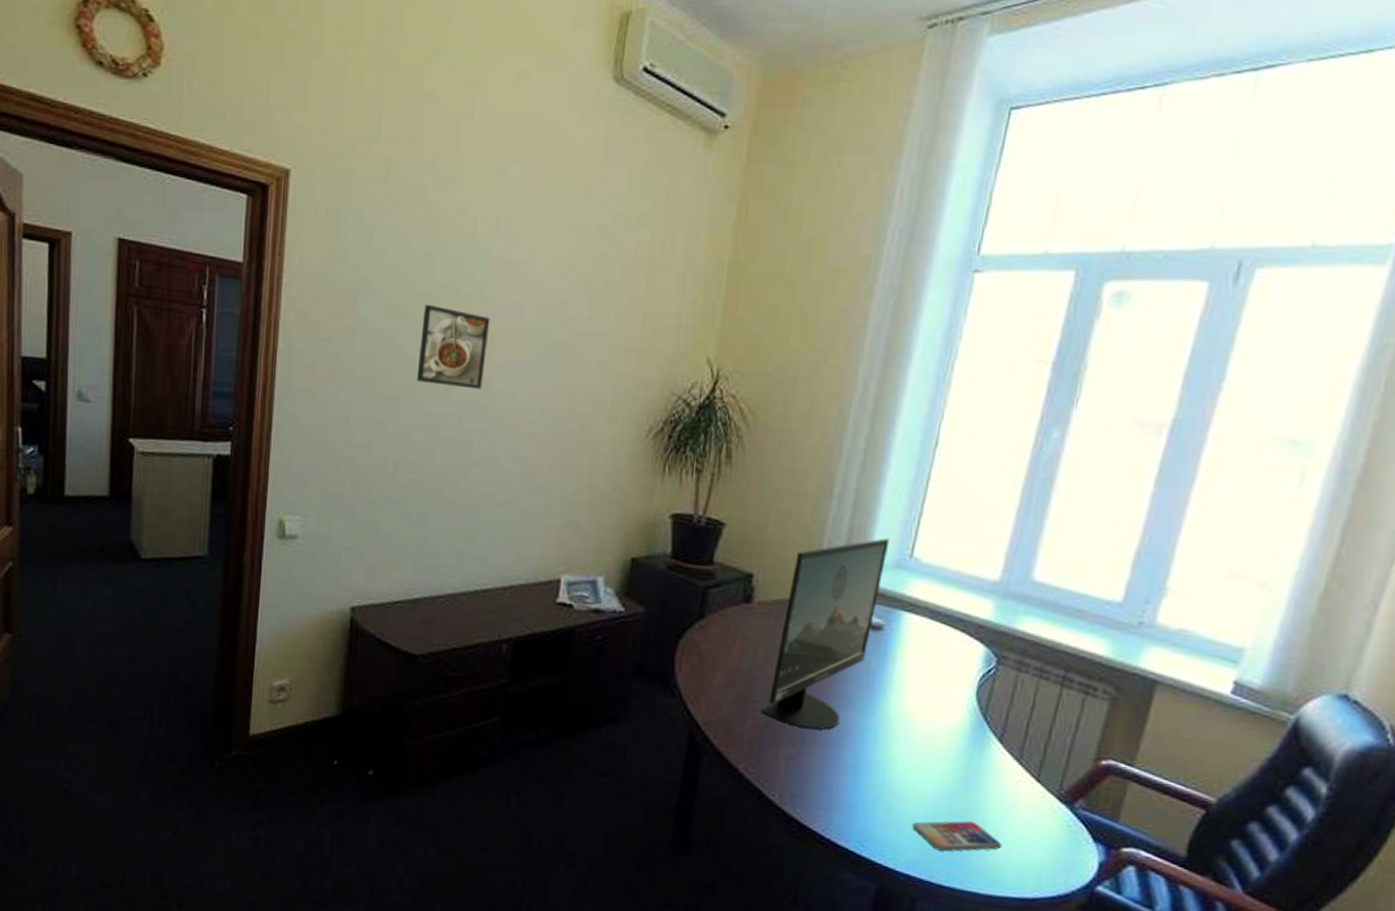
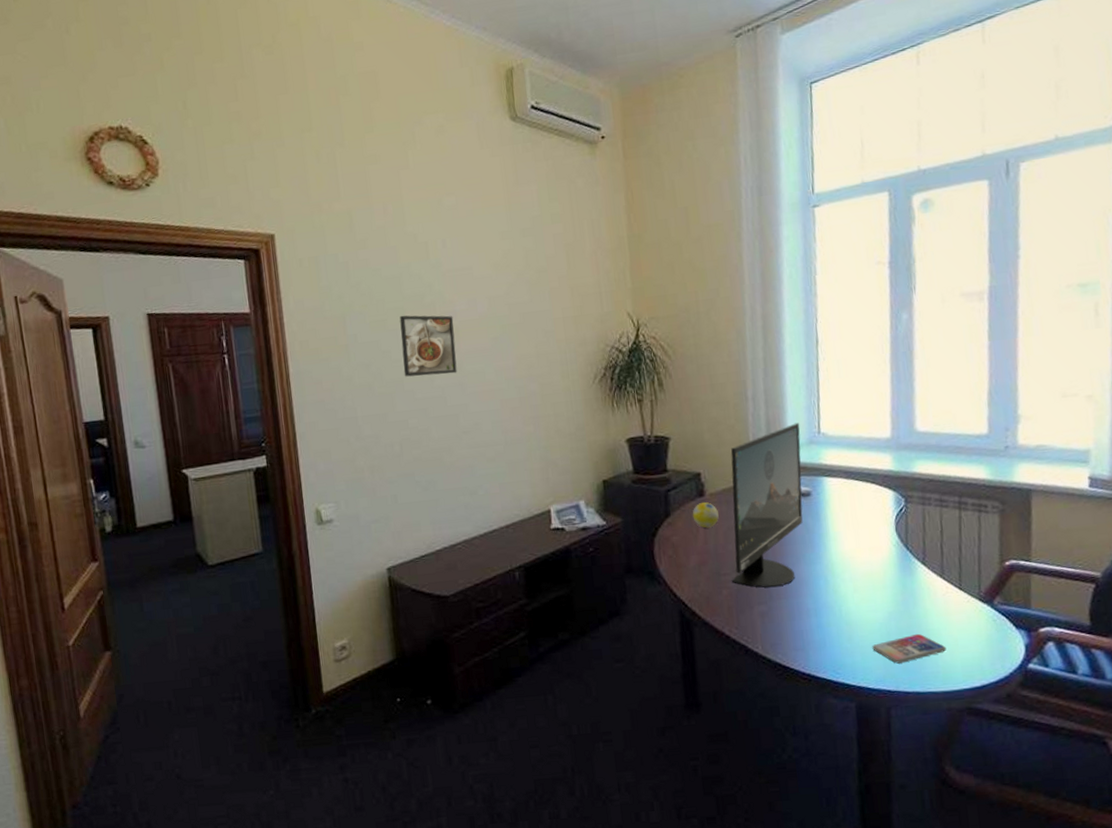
decorative ball: none [731,610,764,643] -> present [692,502,719,528]

